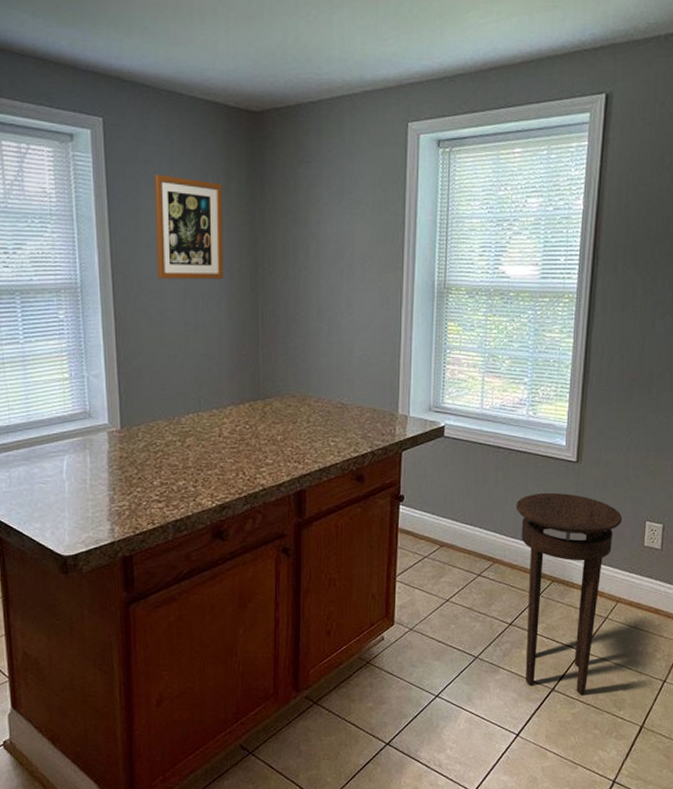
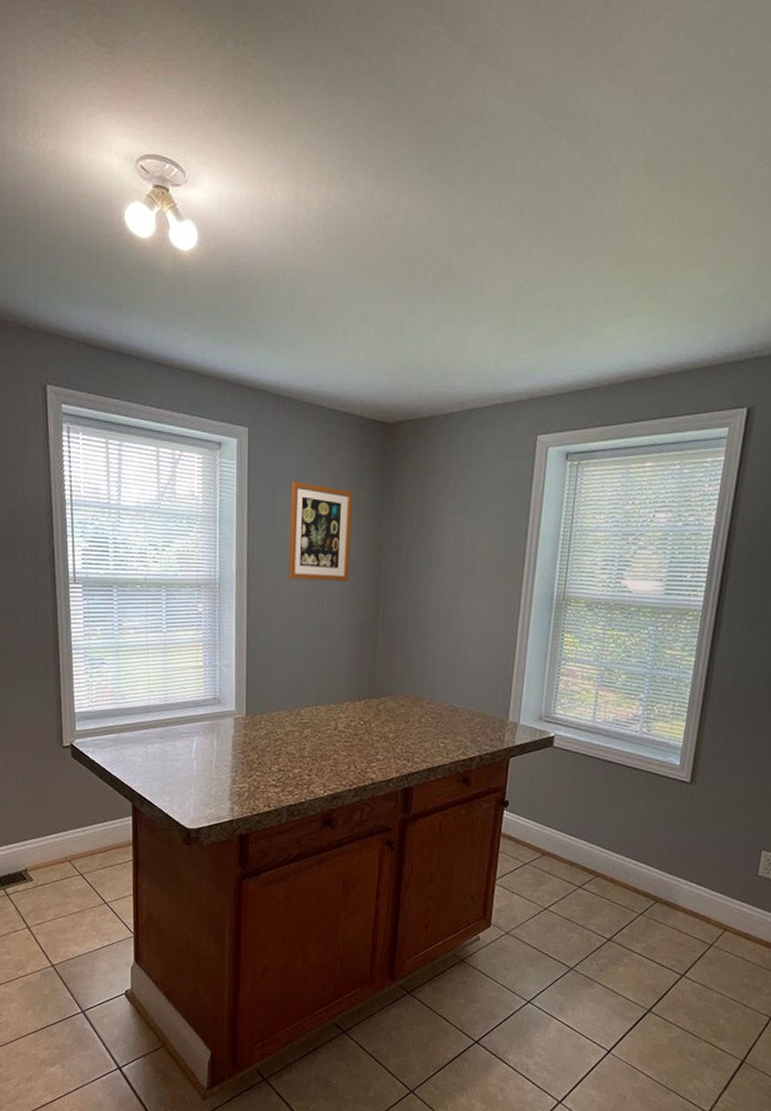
stool: present [515,492,623,695] -> none [620,811,737,1020]

